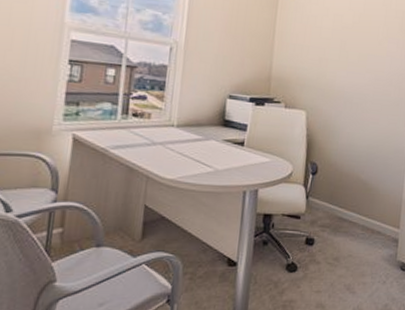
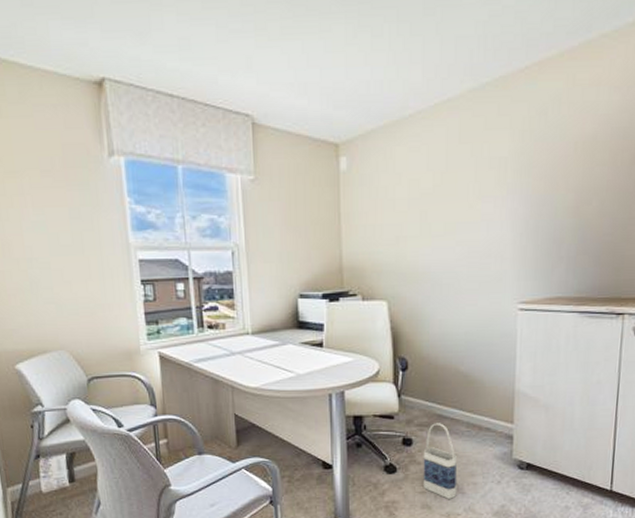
bag: none [319,225,351,298] -> present [423,423,457,499]

